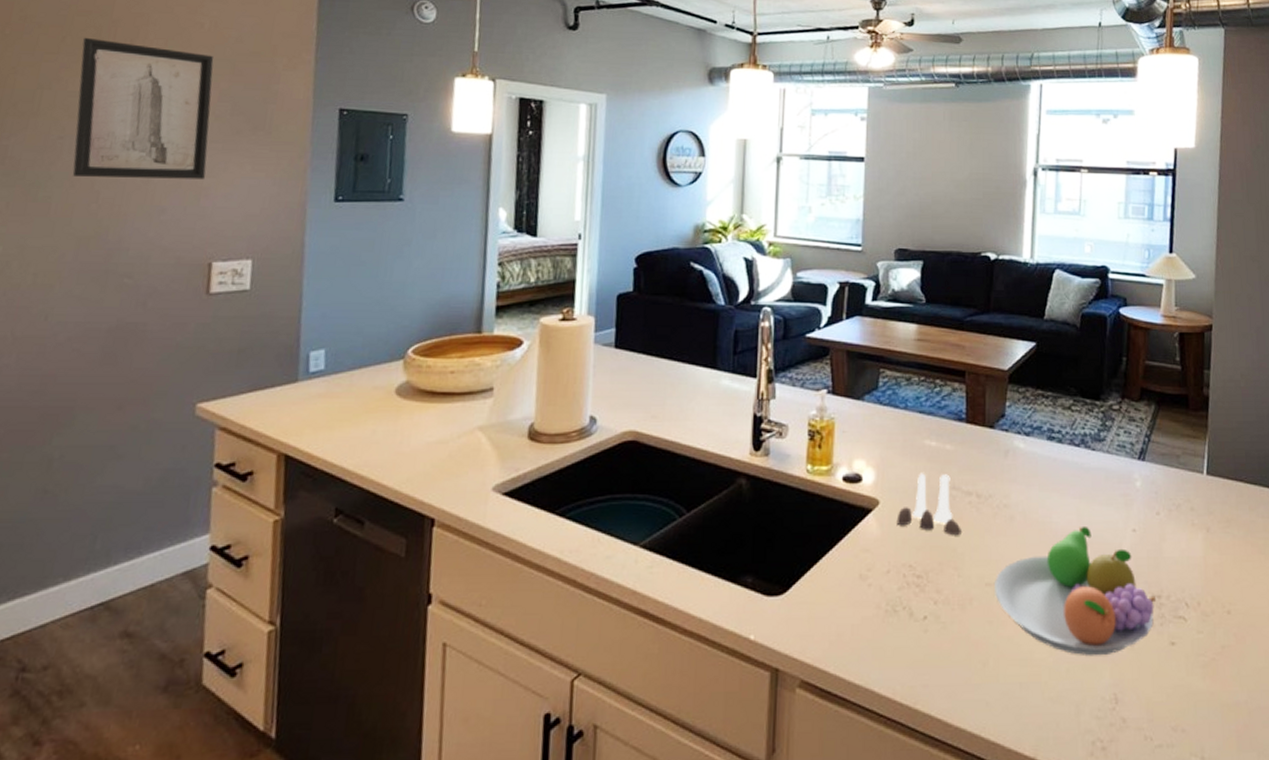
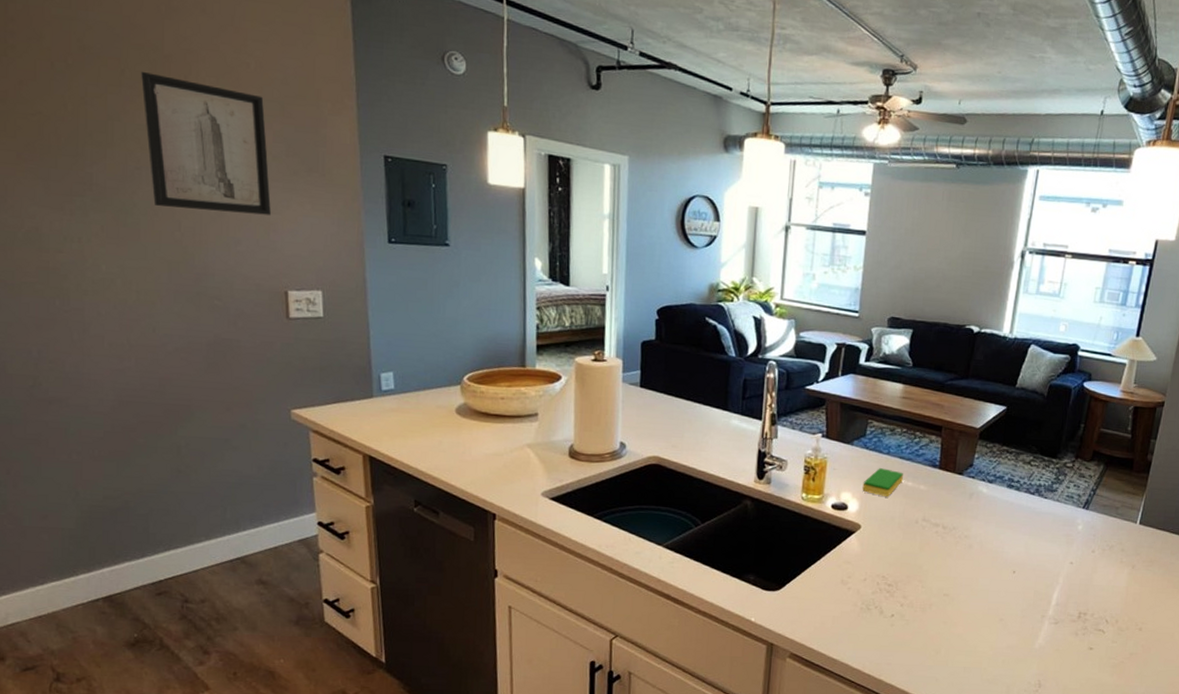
dish sponge: none [878,427,925,461] -> present [862,468,903,496]
salt and pepper shaker set: present [896,473,961,535] -> none [874,506,928,556]
fruit bowl: present [995,525,1157,656] -> none [950,556,1083,653]

